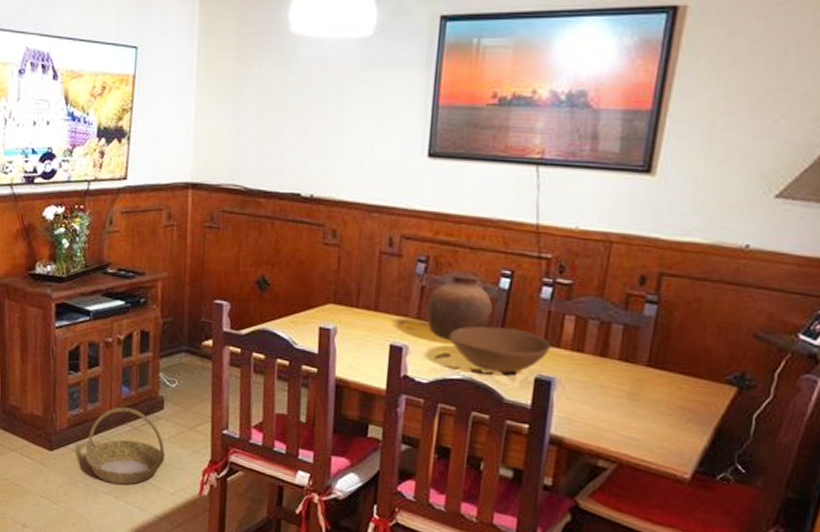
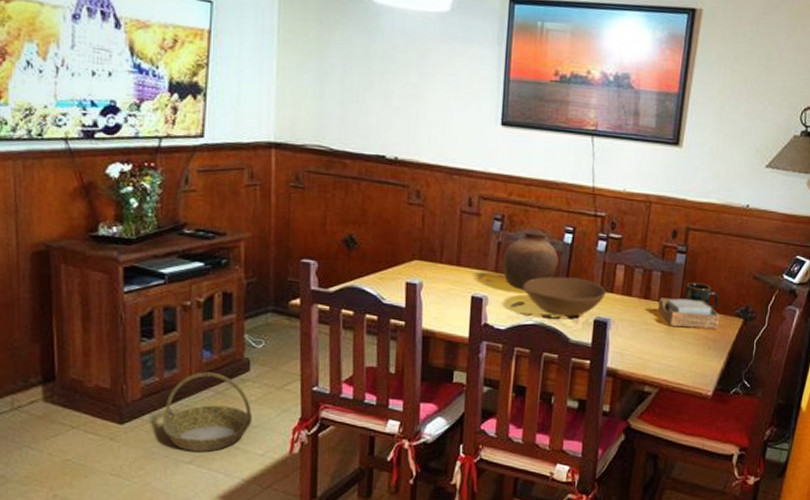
napkin holder: none [618,356,704,399] -> present [658,298,720,330]
mug: none [653,339,704,373] -> present [683,283,720,309]

